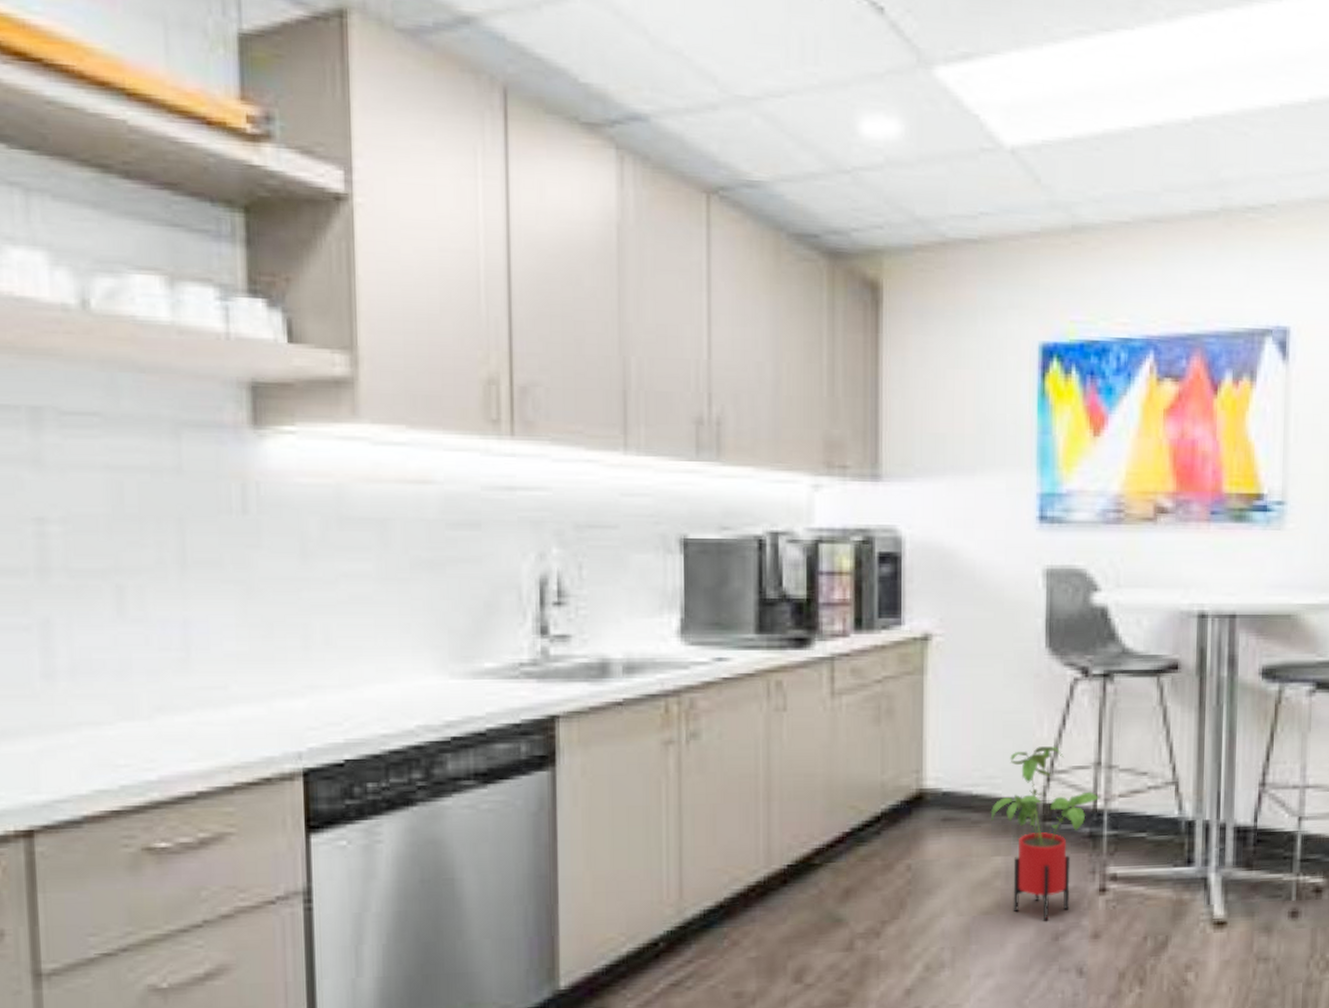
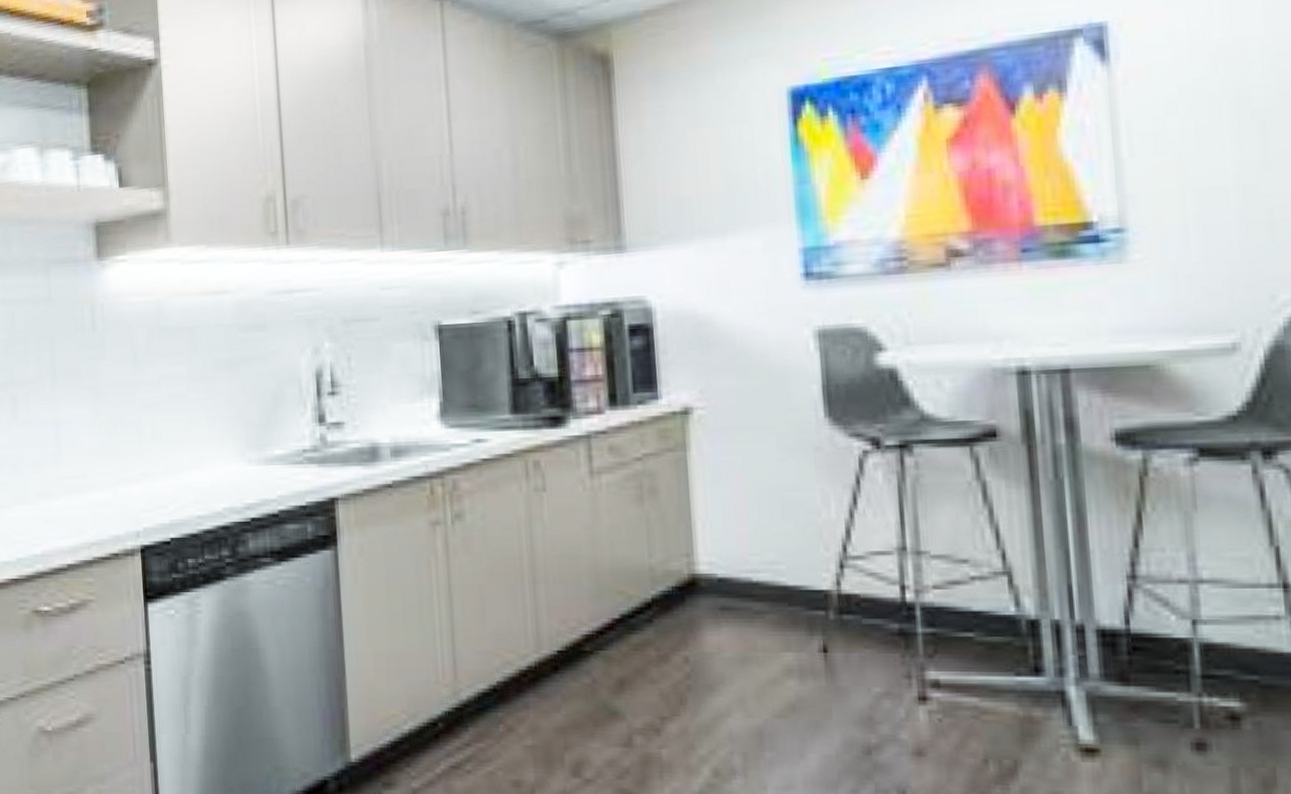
house plant: present [990,746,1100,921] -> none [775,528,909,731]

